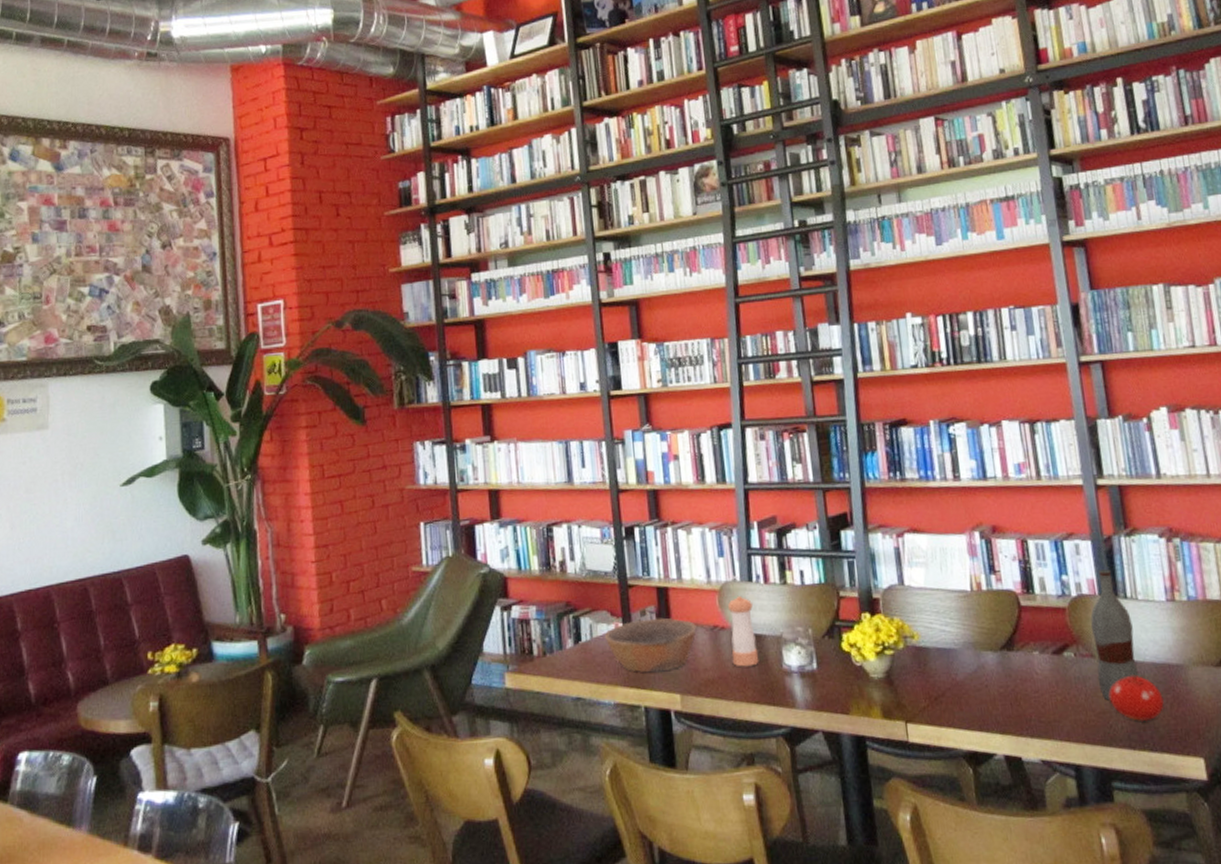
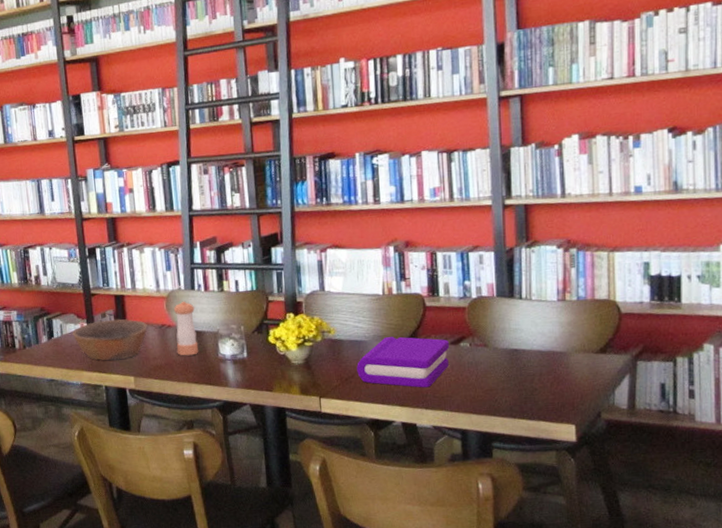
book: none [947,644,1053,710] -> present [357,337,450,388]
bottle: present [1090,569,1140,701] -> none [486,275,526,381]
fruit: present [1109,675,1164,721] -> none [497,360,545,397]

